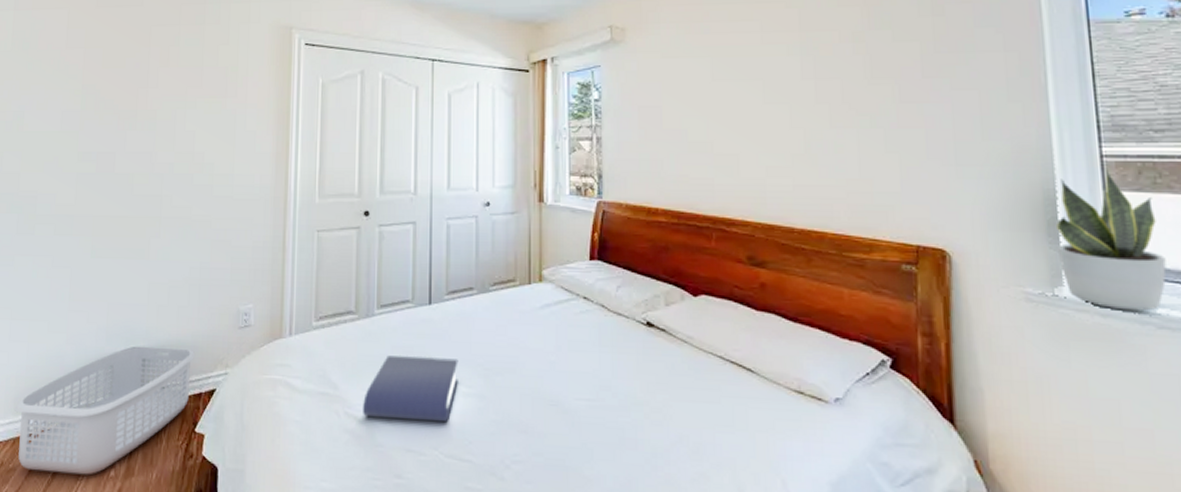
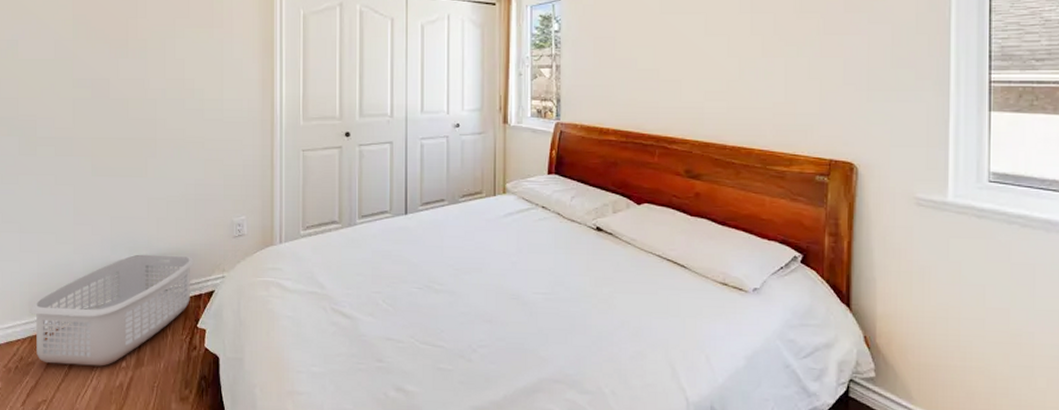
book: present [362,355,458,421] -> none [346,259,432,314]
potted plant: present [1057,169,1167,312] -> none [947,93,1034,213]

